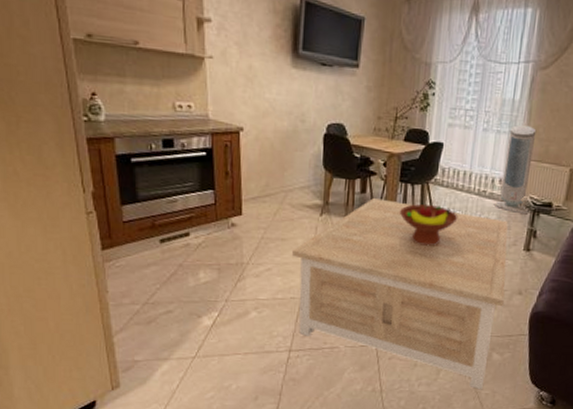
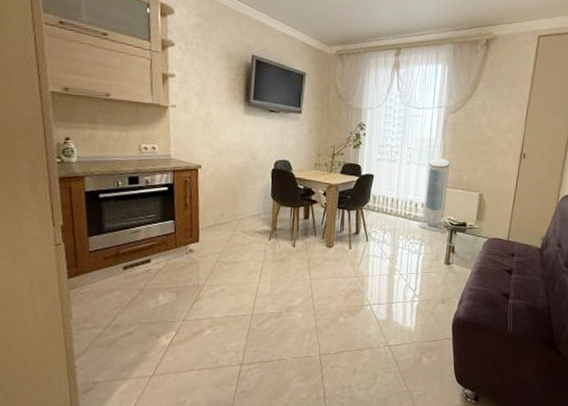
coffee table: present [292,198,508,390] -> none [244,223,431,392]
fruit bowl: present [400,204,458,246] -> none [338,227,388,263]

